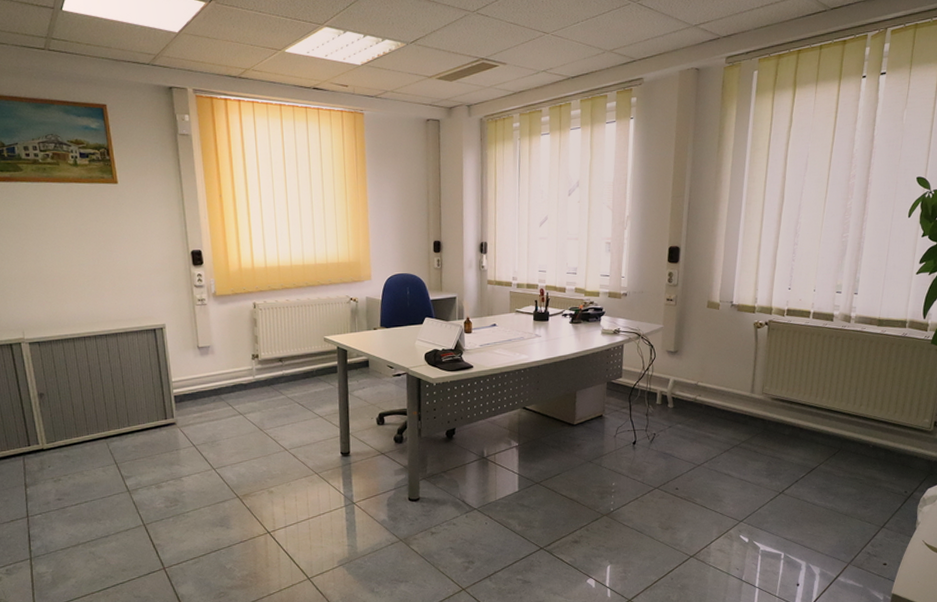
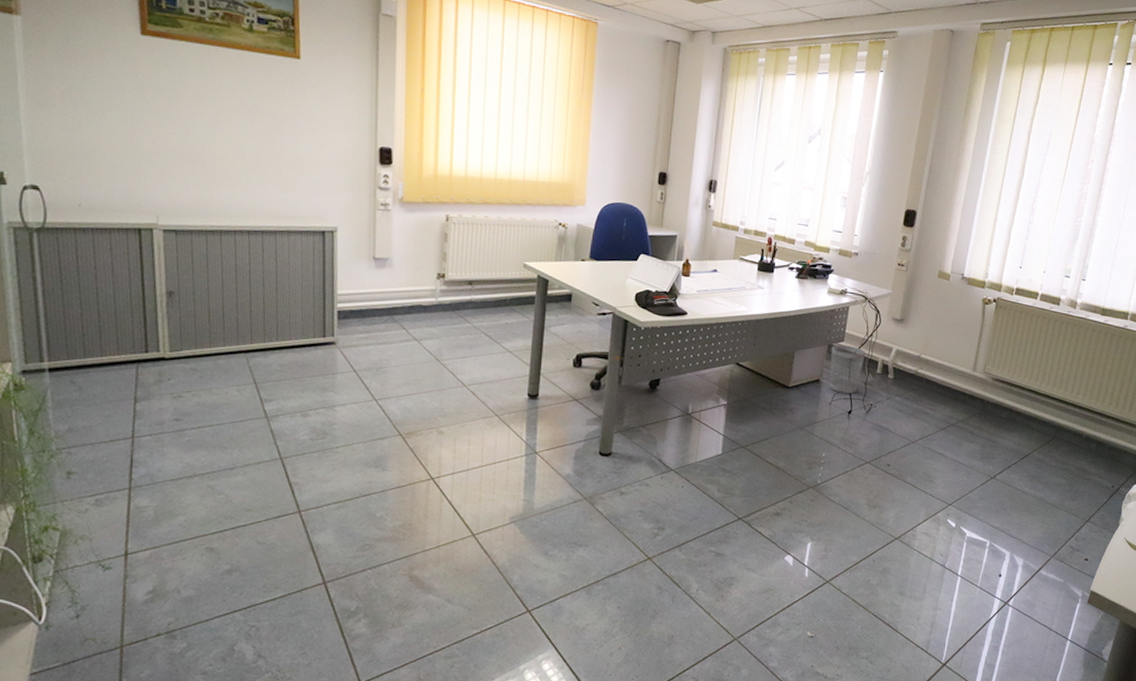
wastebasket: none [610,381,644,426] -> present [829,345,865,393]

